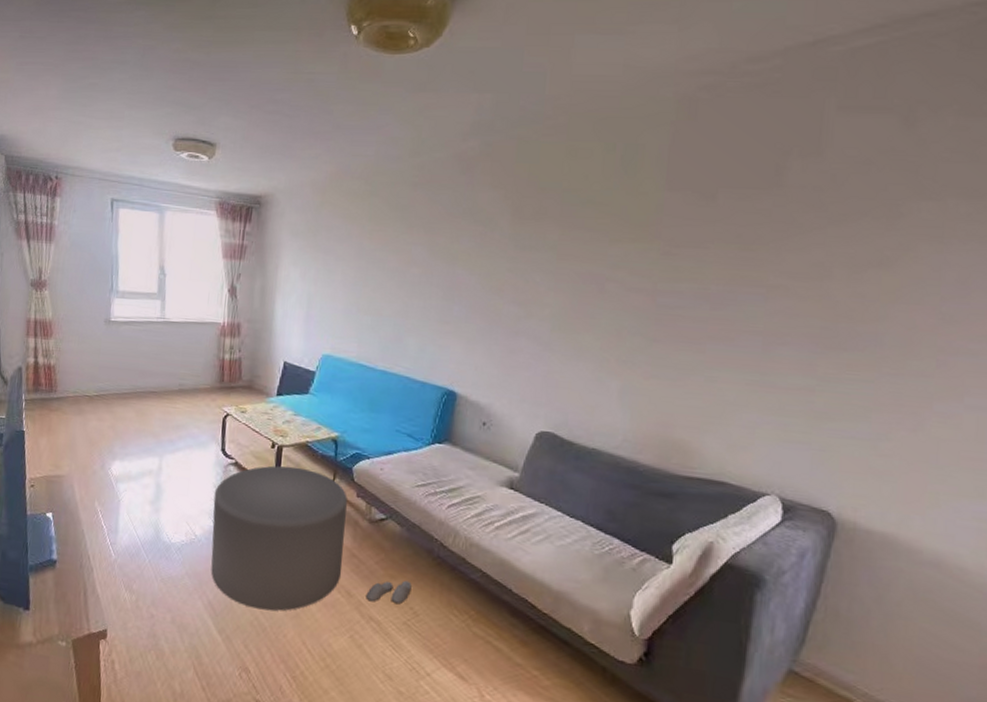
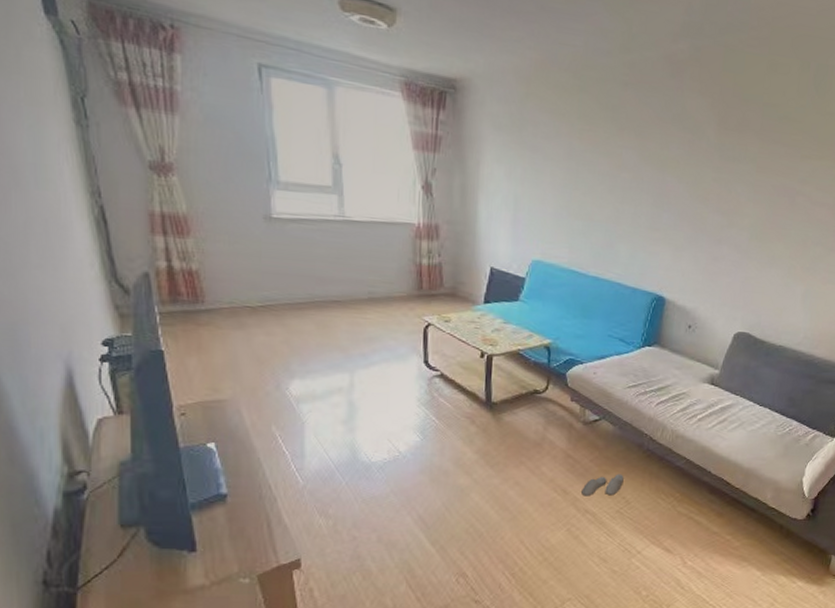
pouf: present [211,465,347,611] -> none [418,375,562,517]

